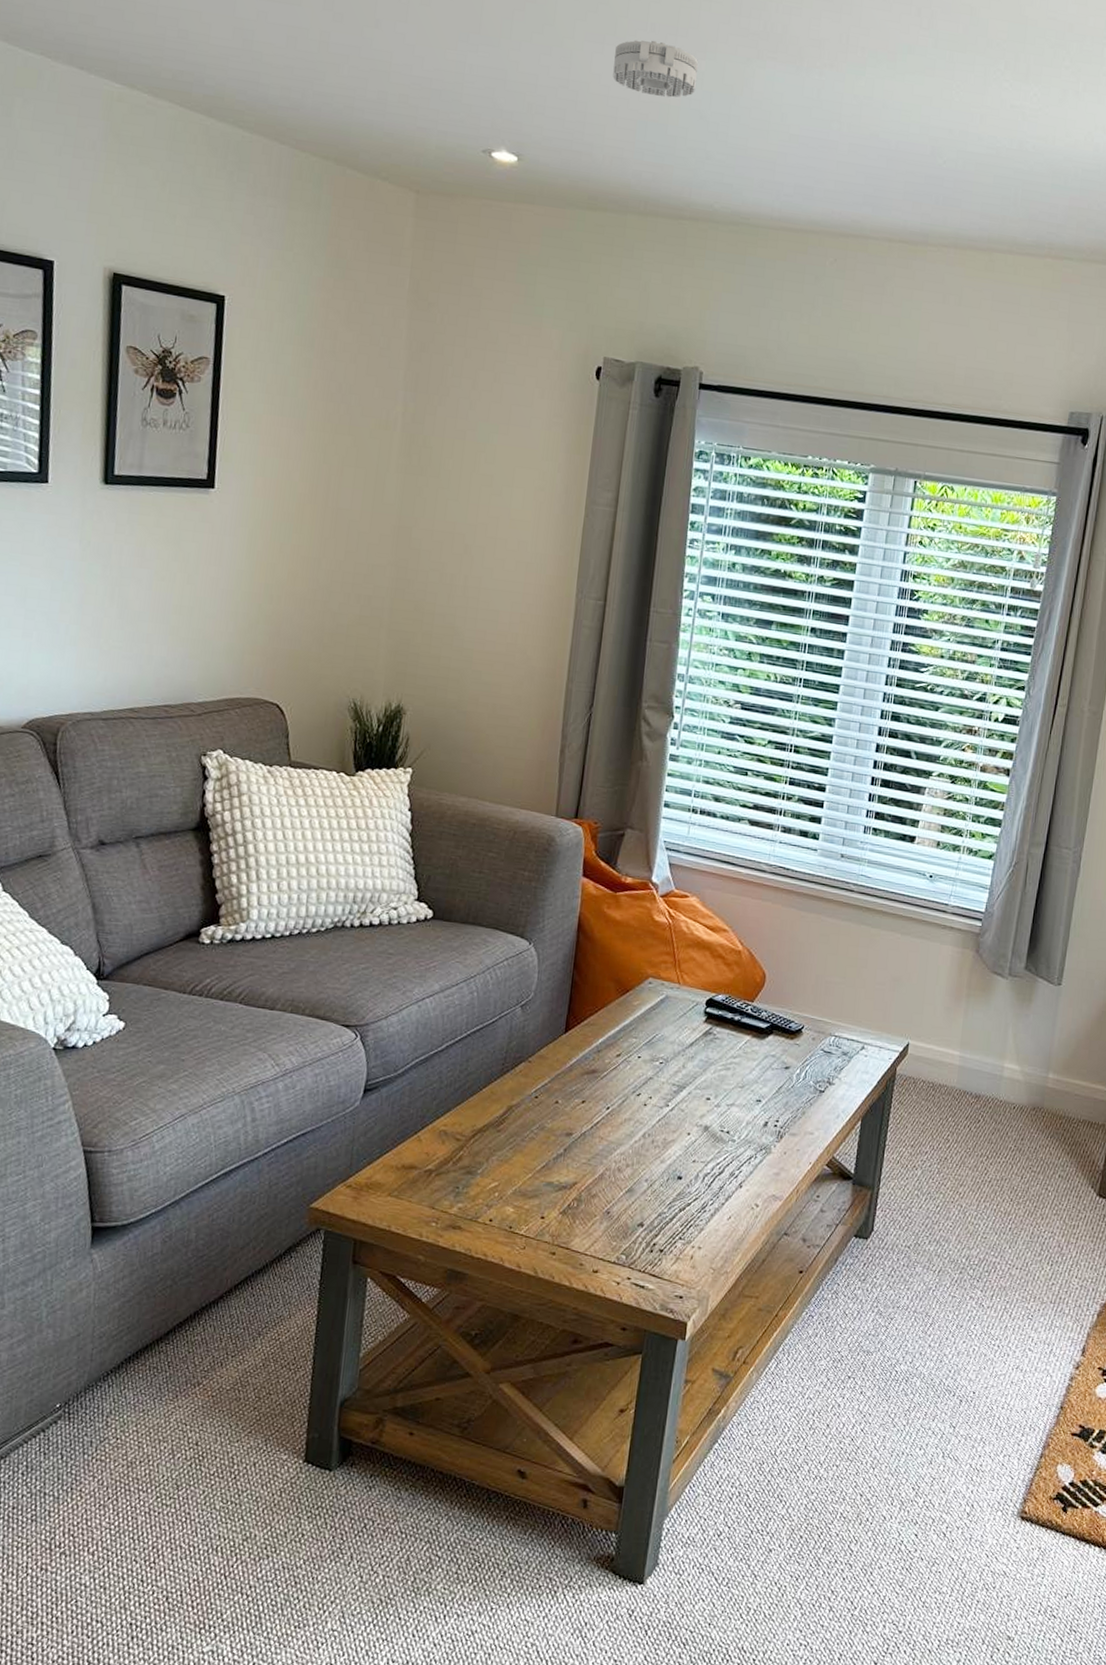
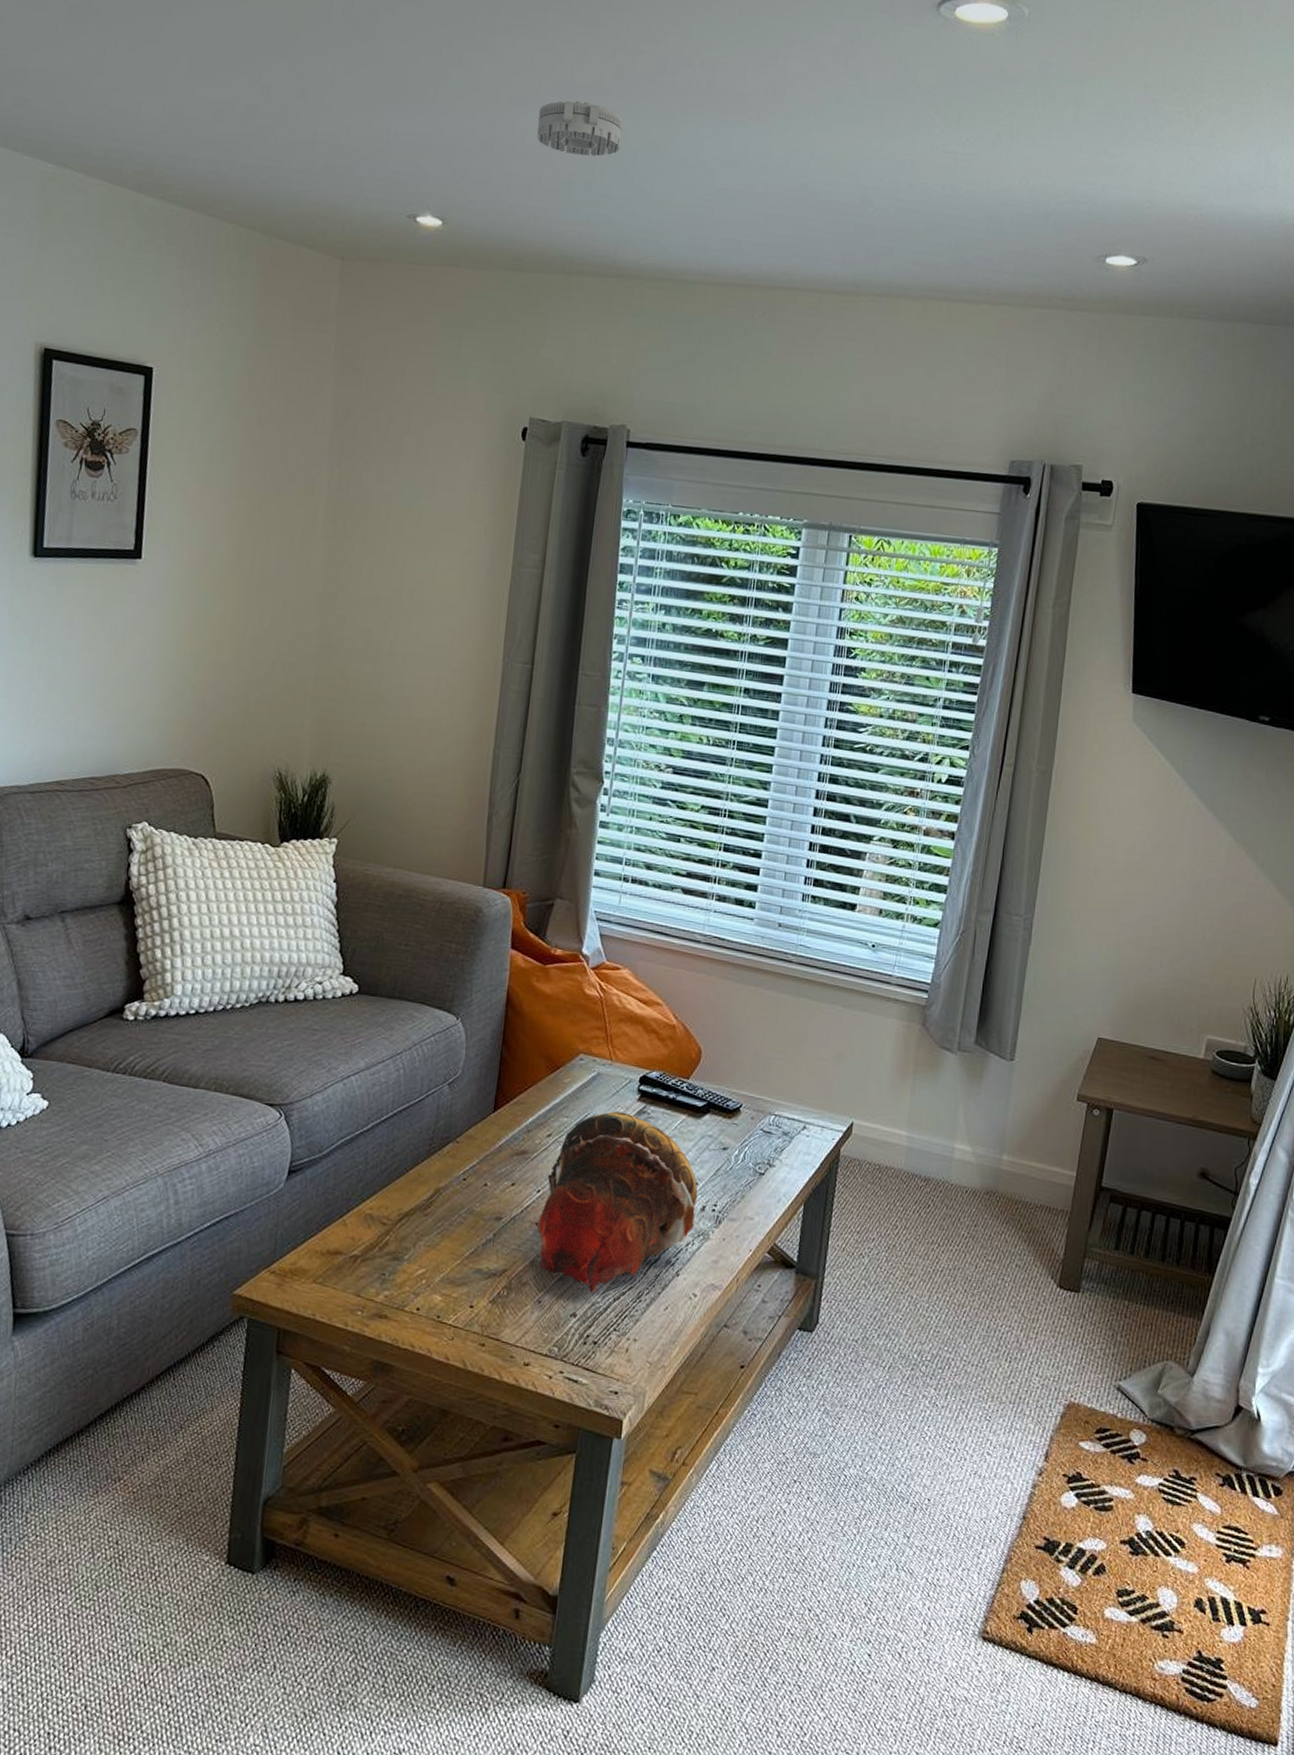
decorative bowl: none [604,1032,761,1204] -> present [534,1111,698,1293]

